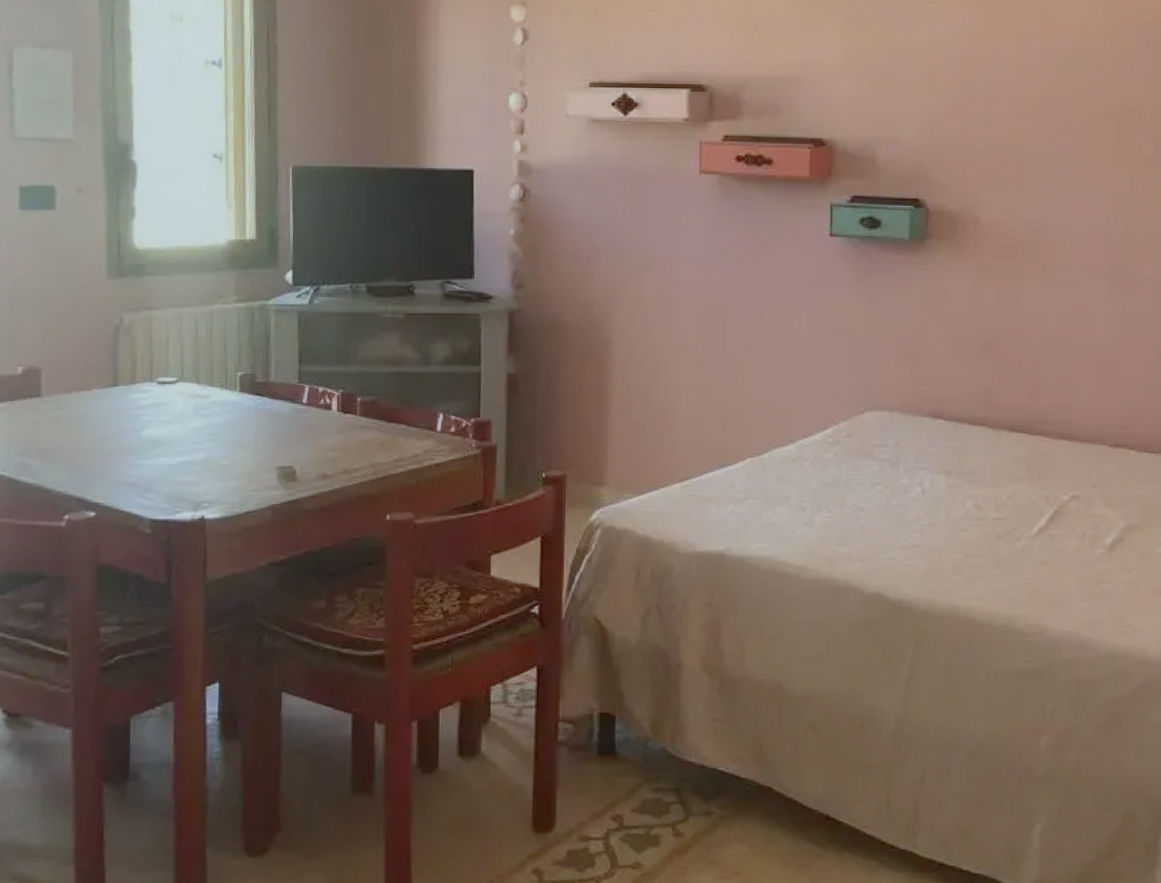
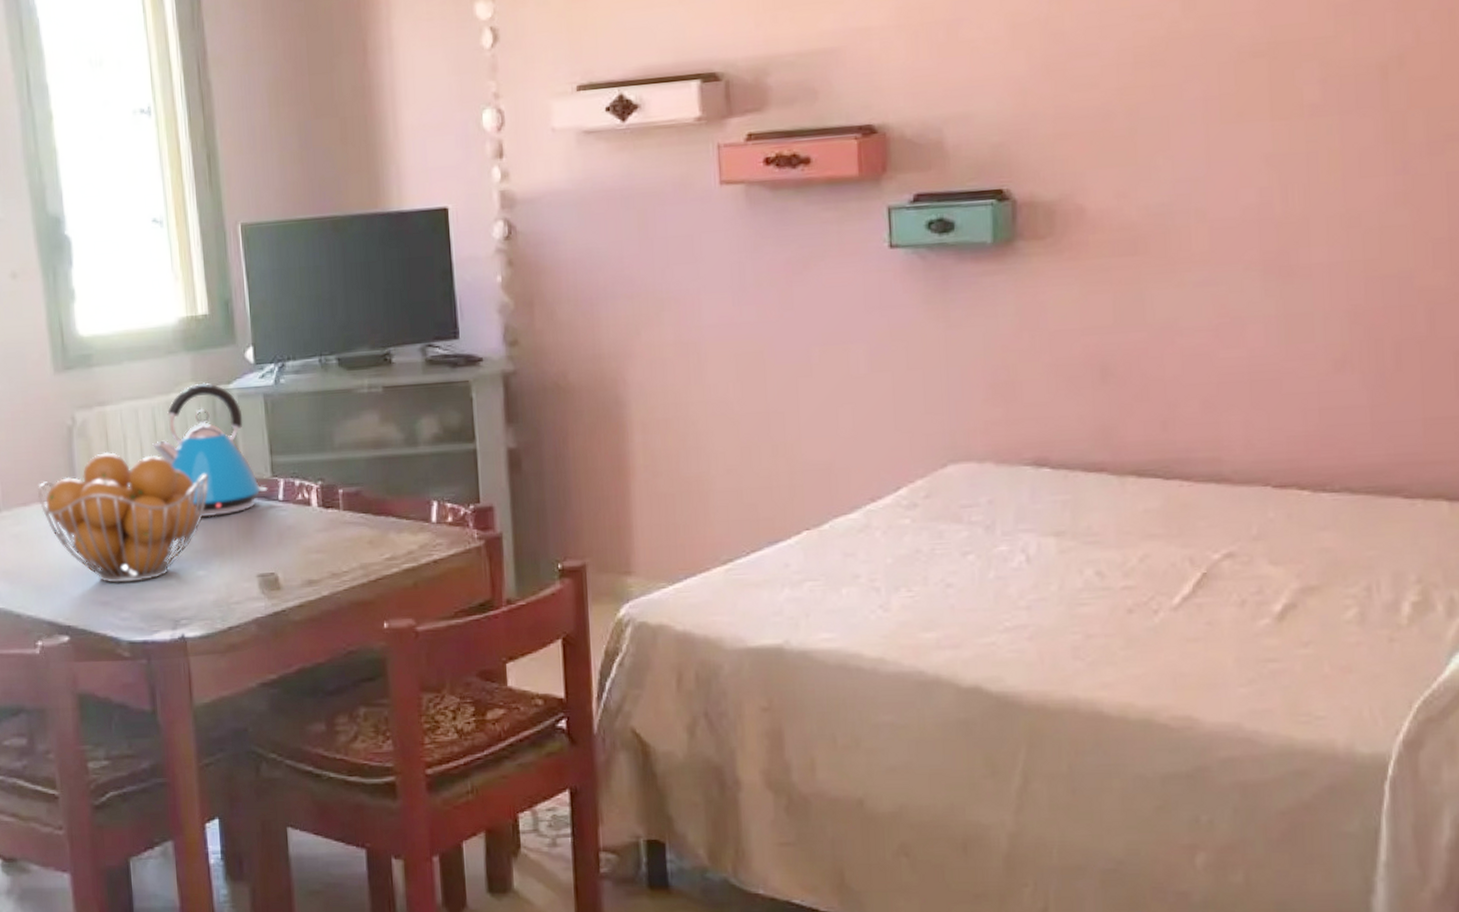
fruit basket: none [80,350,241,467] -> present [38,451,209,583]
kettle: none [192,297,294,414] -> present [152,382,268,517]

